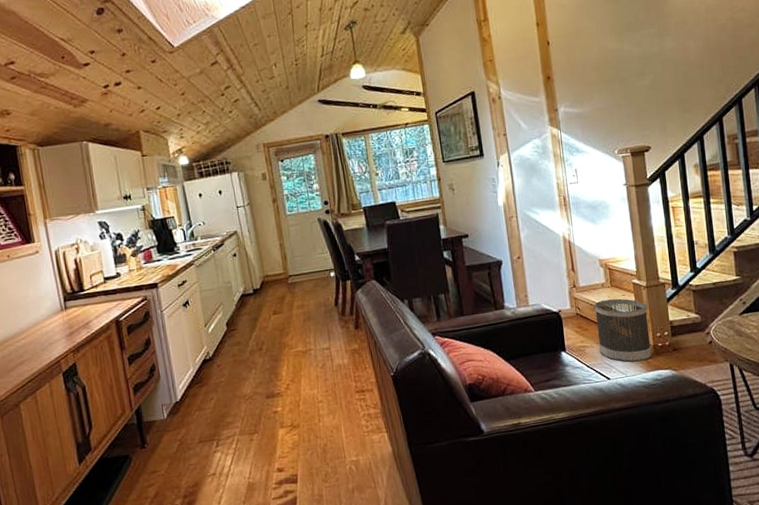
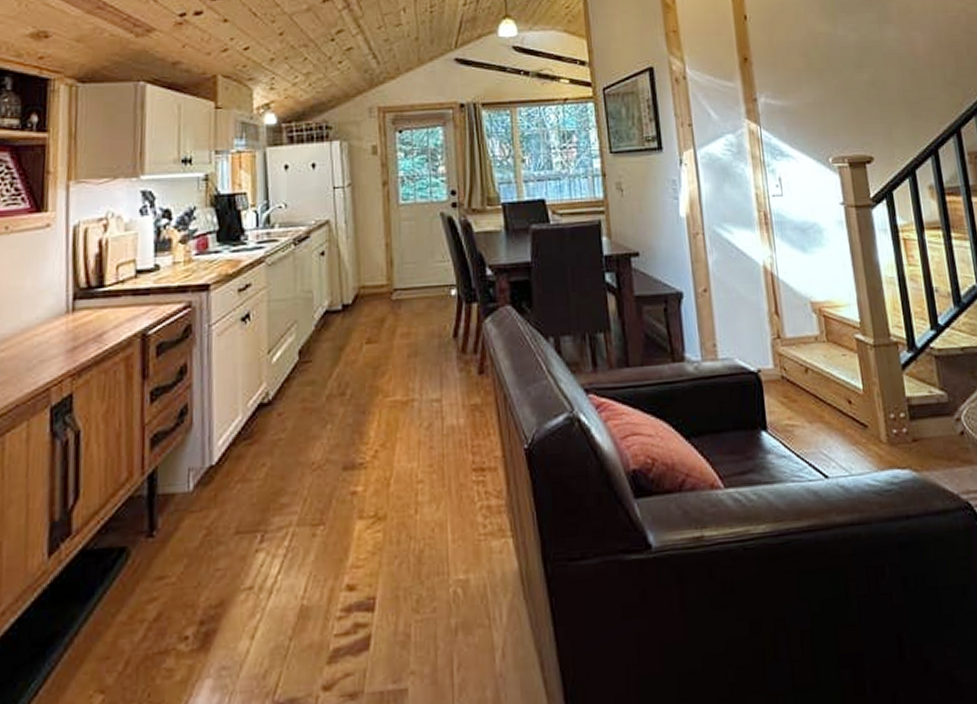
wastebasket: present [594,298,652,363] -> none [805,358,885,455]

